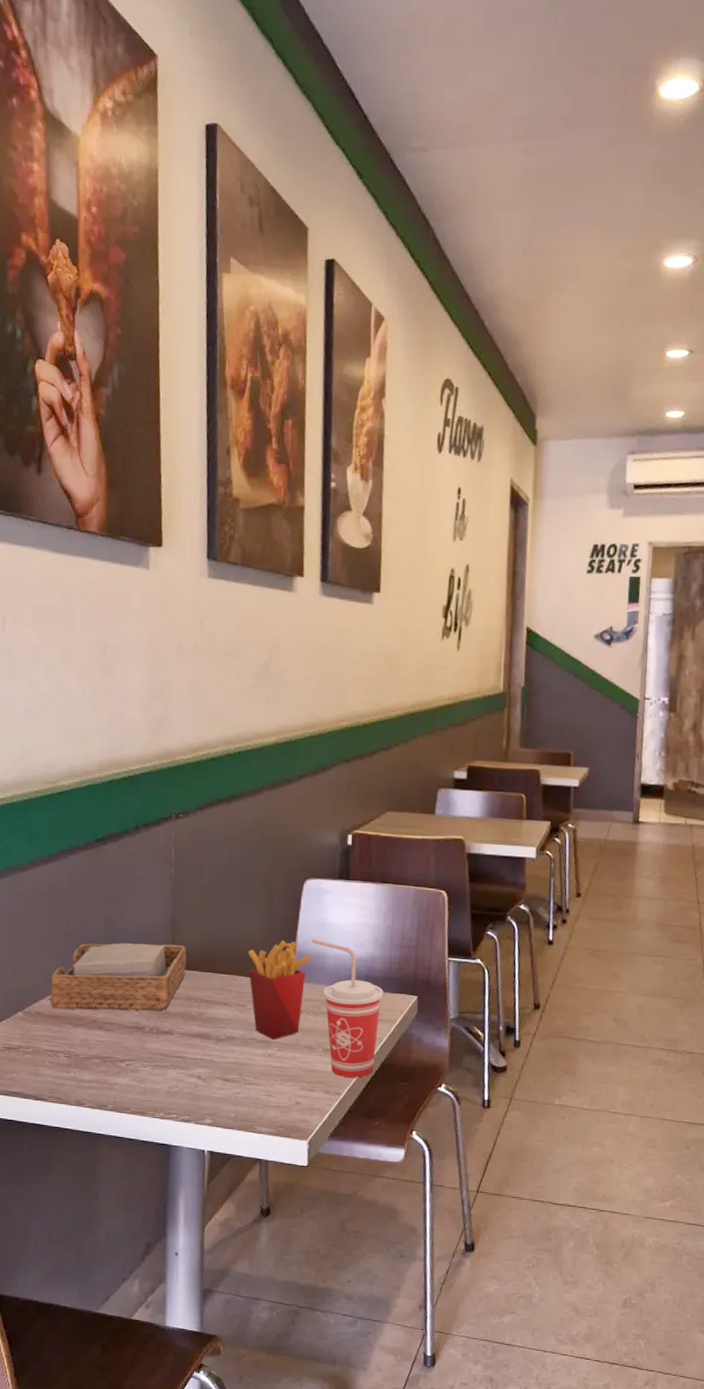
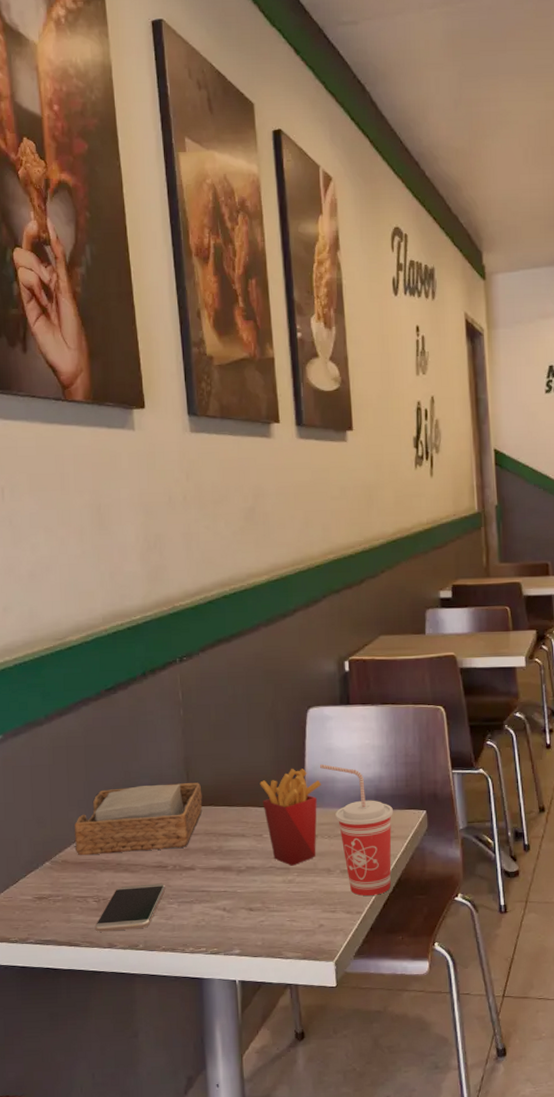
smartphone: none [63,1044,141,1089] -> present [95,883,166,932]

